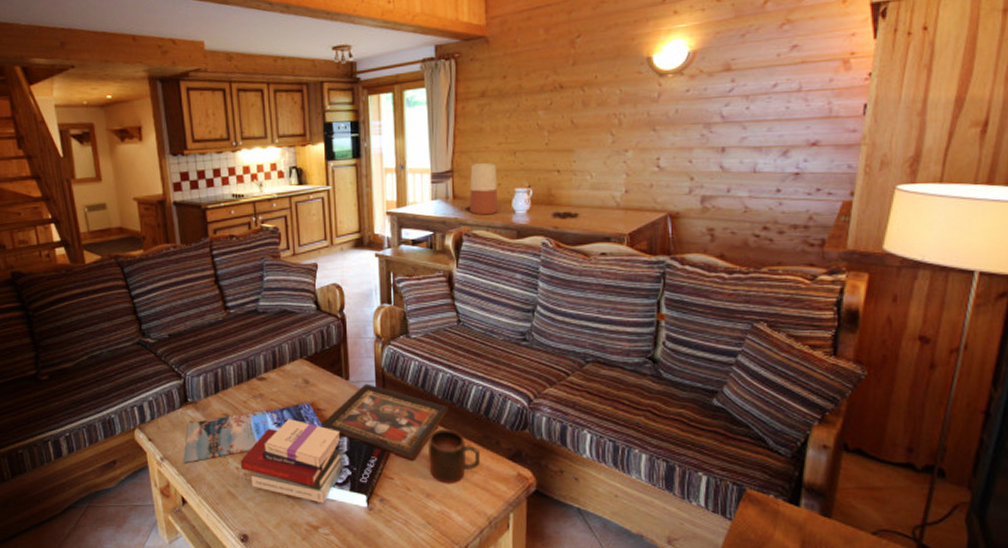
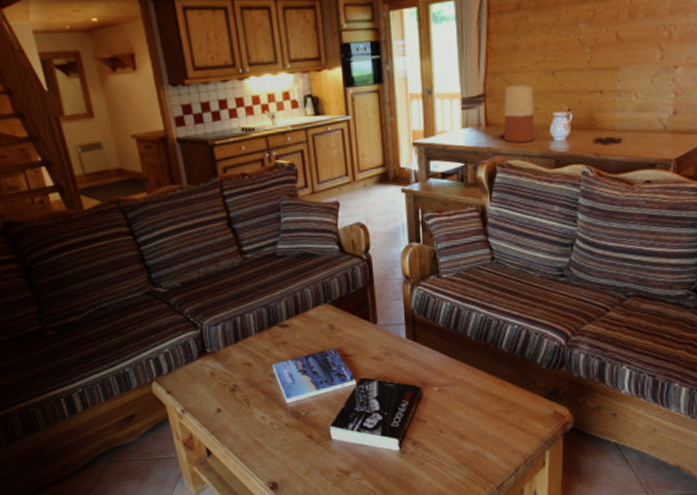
magazine: present [183,409,270,464] -> none [205,357,295,415]
books: present [240,419,344,504] -> none [265,366,374,449]
decorative tray: present [322,383,448,462] -> none [350,327,482,404]
mug: present [427,429,481,483] -> none [460,370,516,424]

